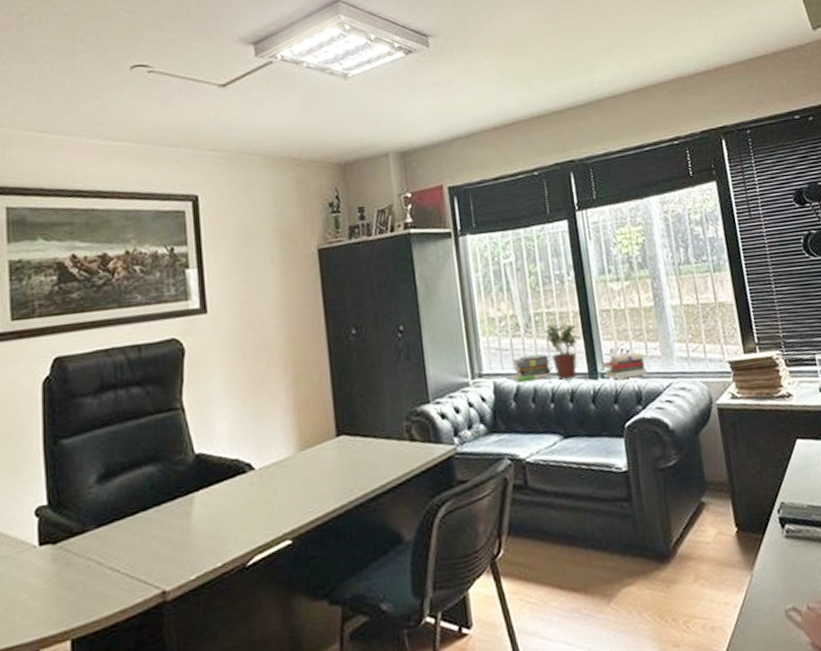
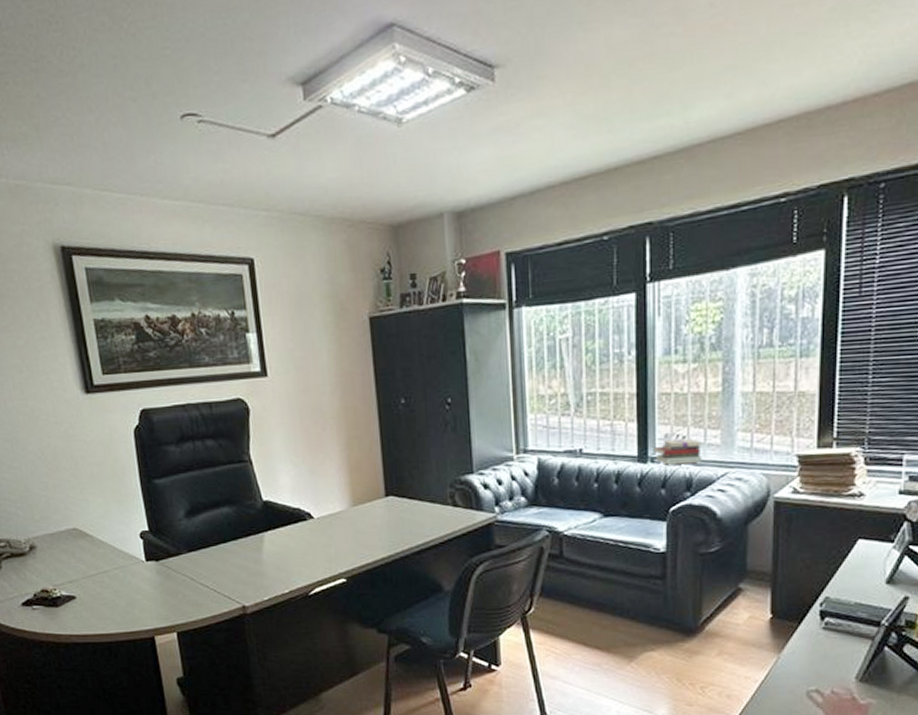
books: present [510,354,552,382] -> none [556,435,599,460]
potted plant: present [544,324,579,380] -> none [596,405,632,461]

